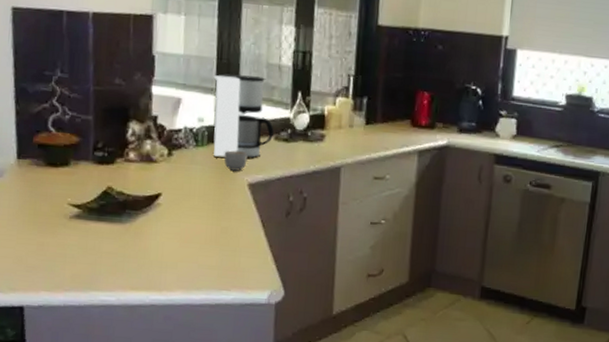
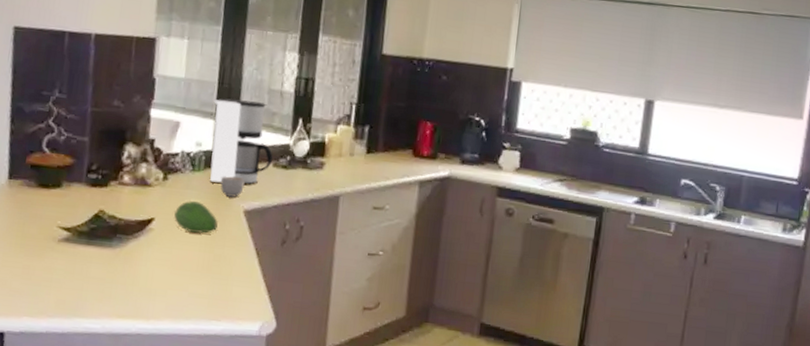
fruit: none [181,175,223,208] -> present [174,200,218,234]

